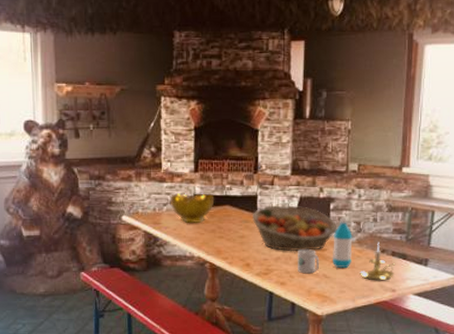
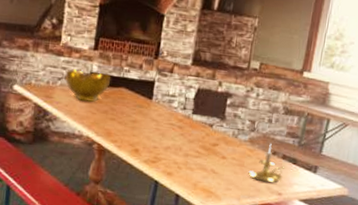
fruit basket: present [253,206,337,252] -> none [147,94,232,144]
mug: present [298,249,320,274] -> none [186,141,210,167]
water bottle: present [332,217,353,269] -> none [222,114,246,166]

